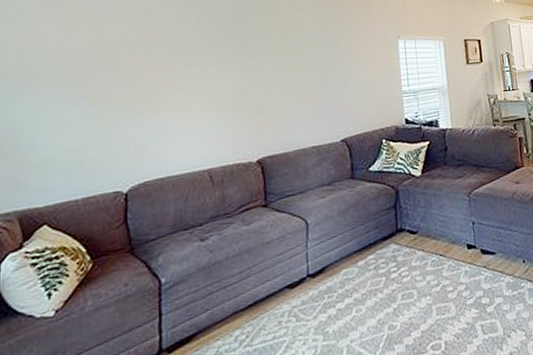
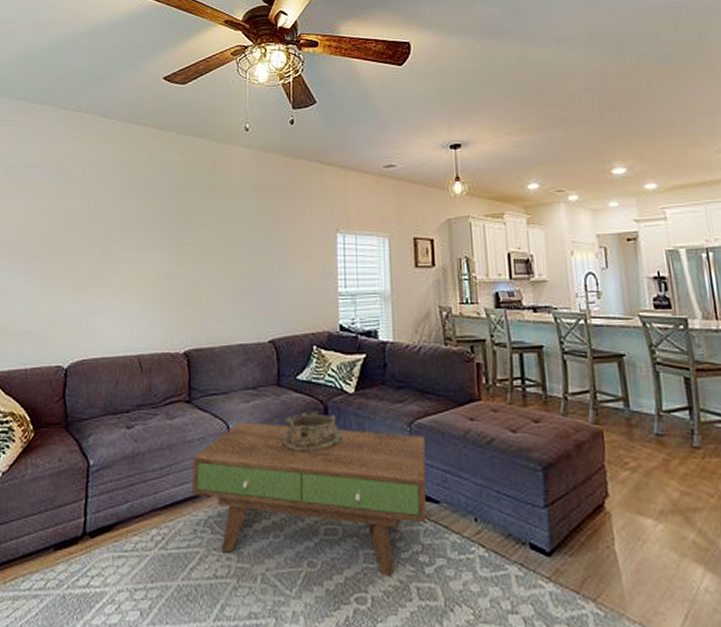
coffee table: none [273,202,486,336] -> present [191,422,427,578]
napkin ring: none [359,196,413,234] -> present [283,412,342,452]

